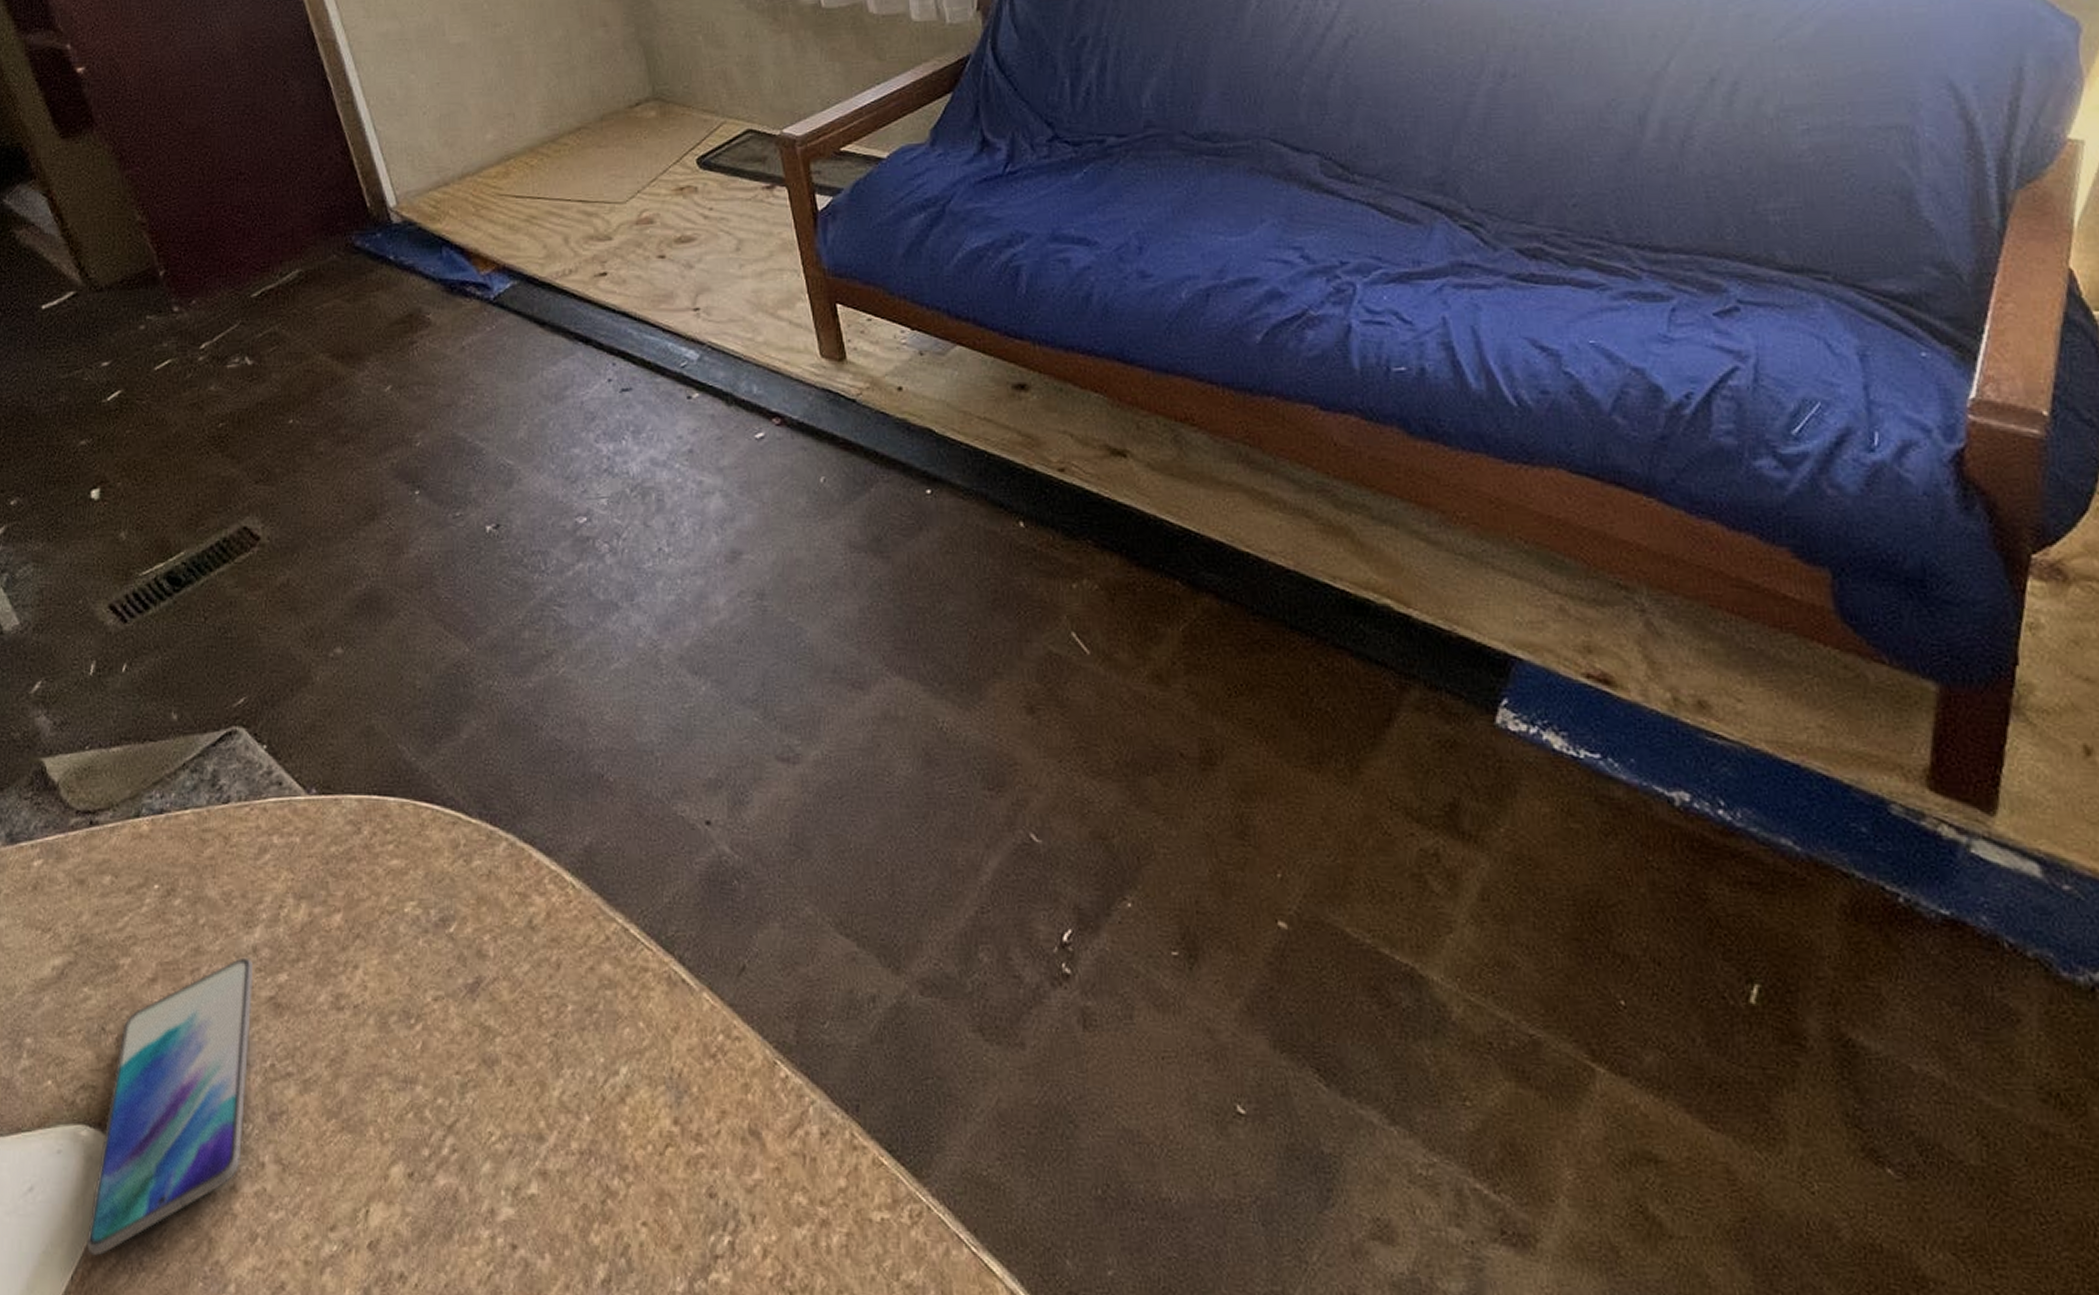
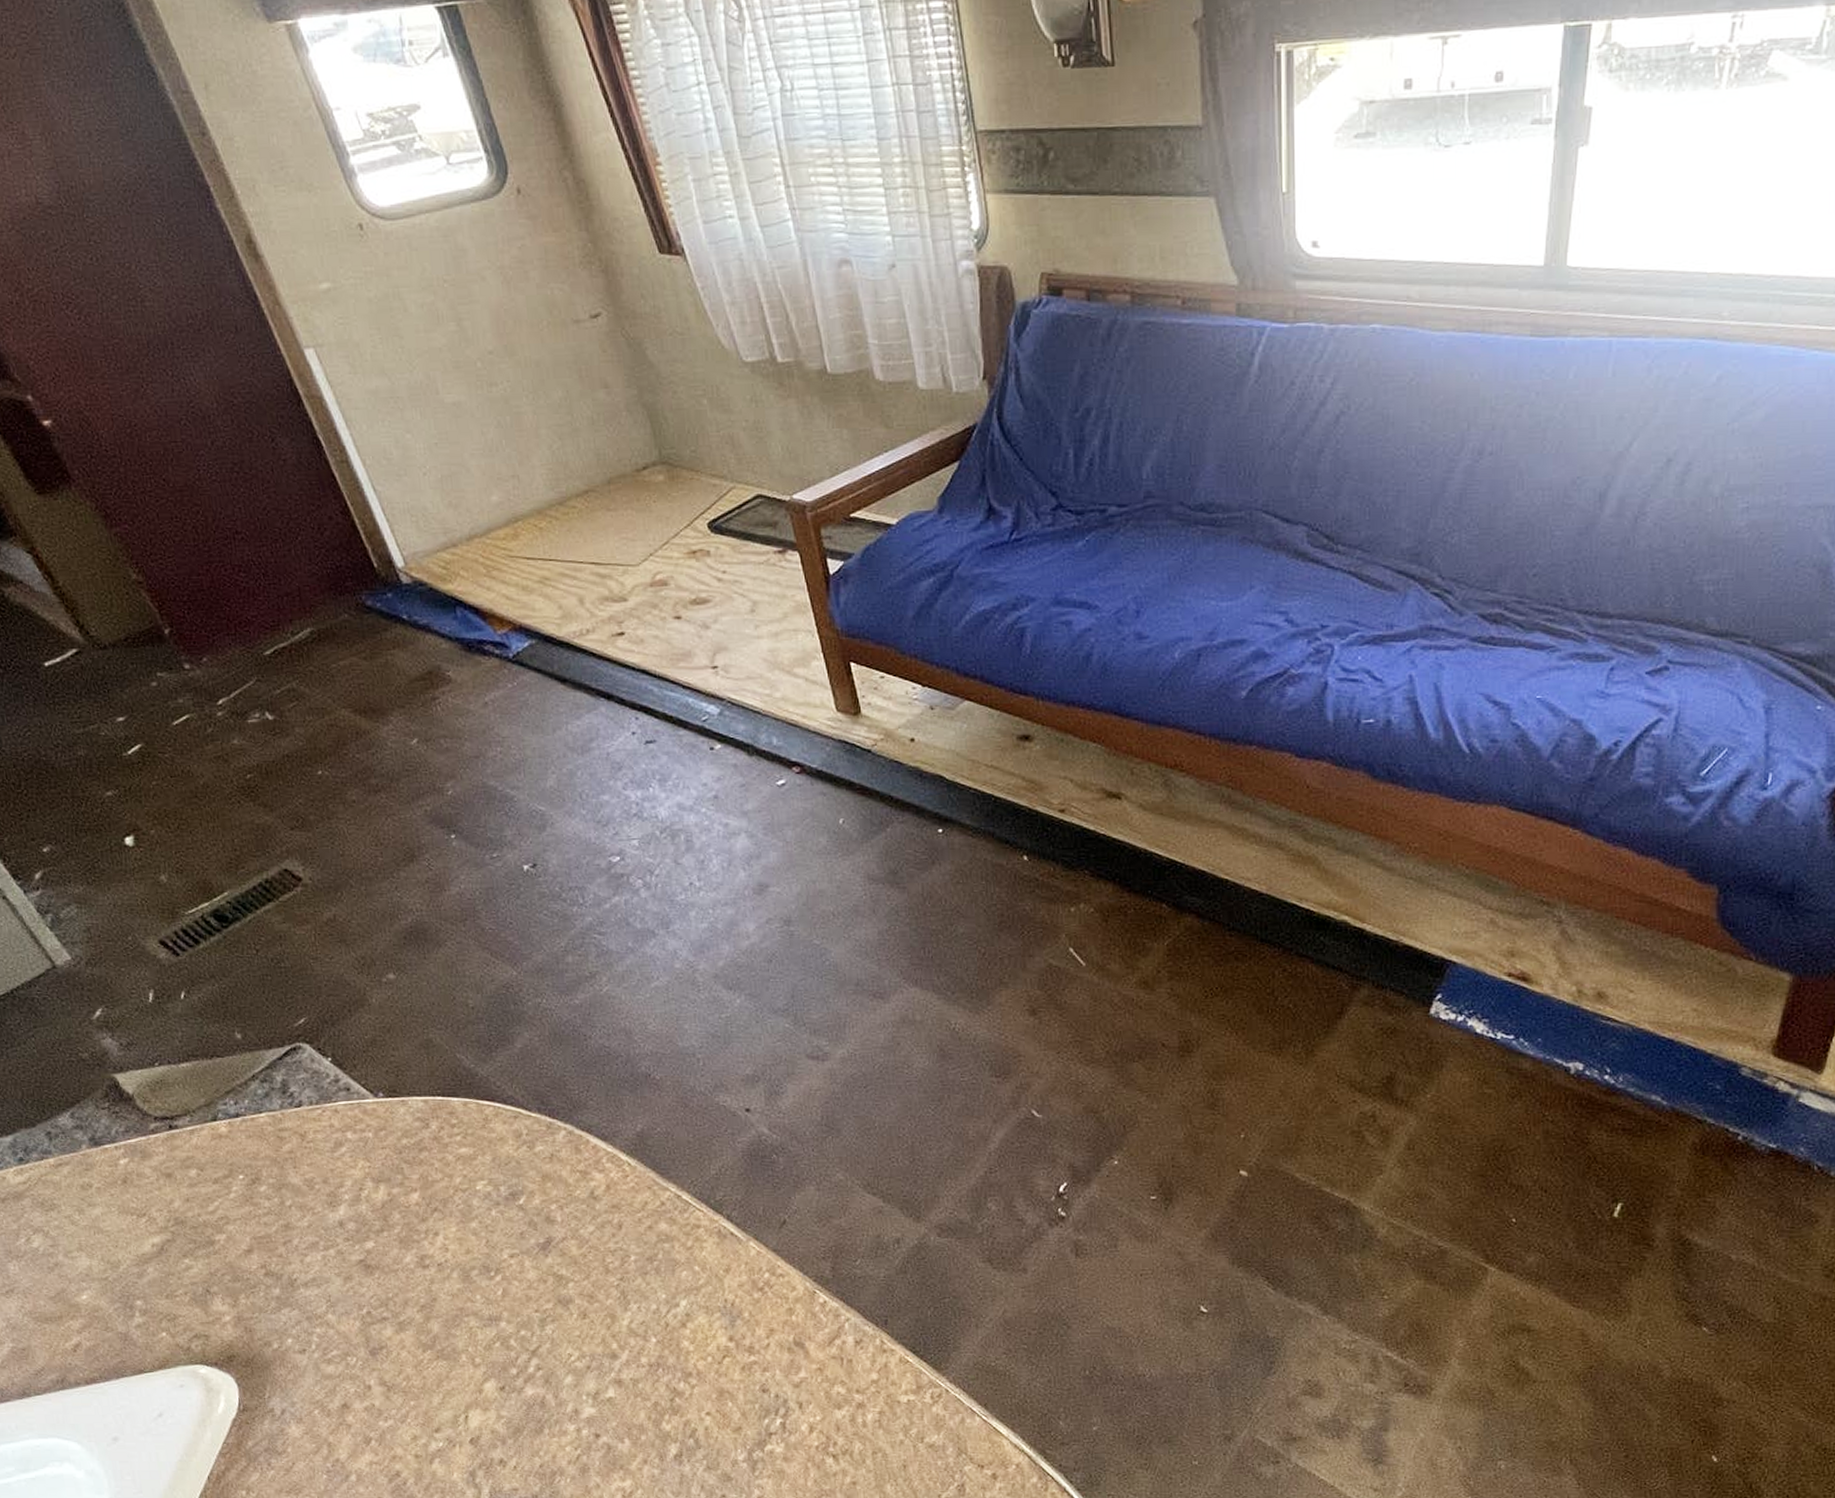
smartphone: present [86,957,254,1256] -> none [217,1230,350,1461]

